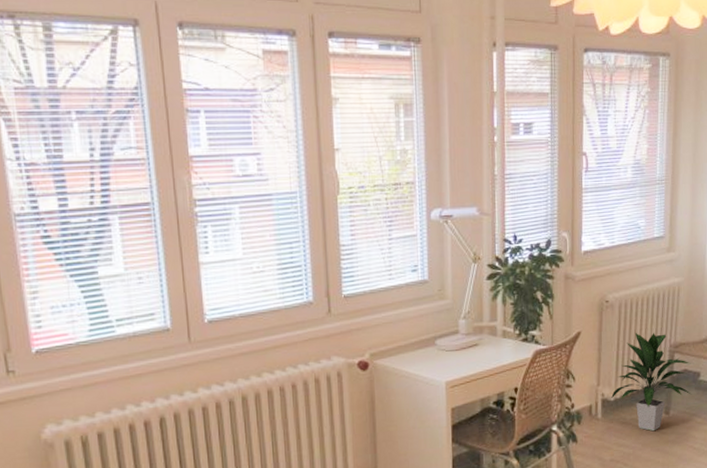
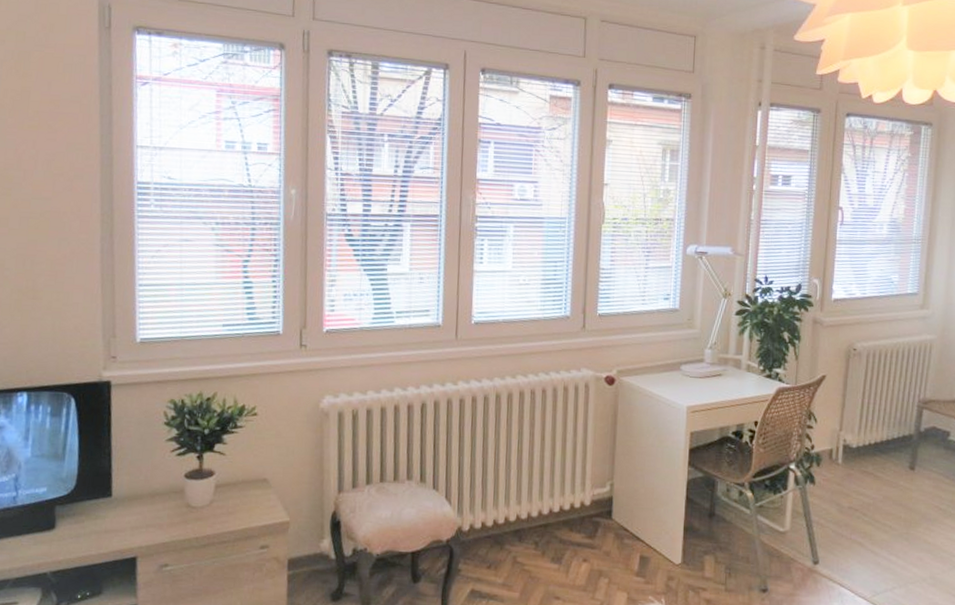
indoor plant: present [611,332,691,432] -> none [854,383,941,485]

